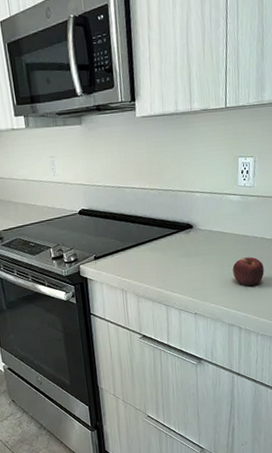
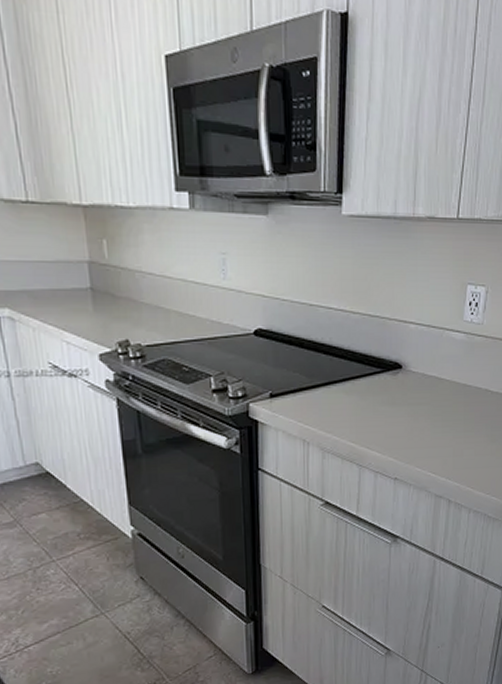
apple: present [232,257,264,287] -> none [447,412,485,450]

